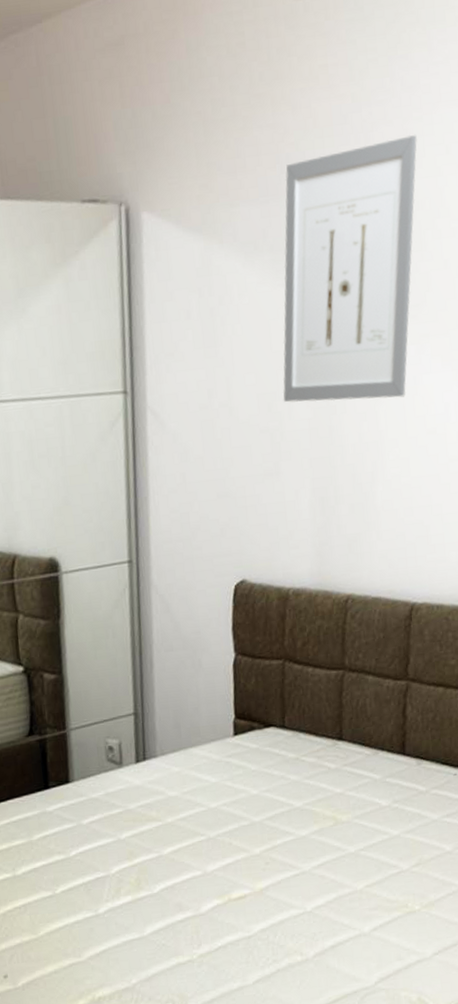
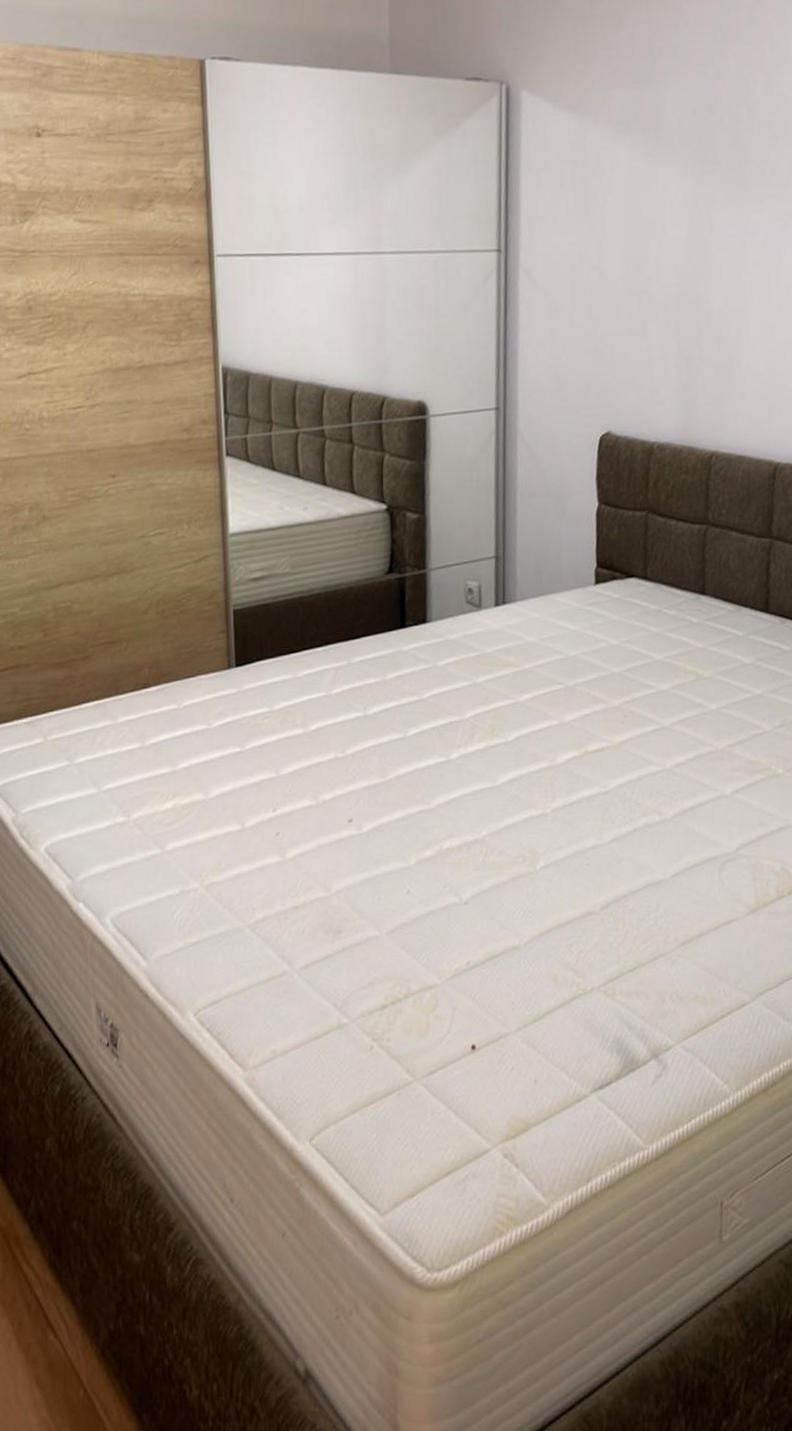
wall art: present [283,134,417,403] -> none [651,36,781,269]

